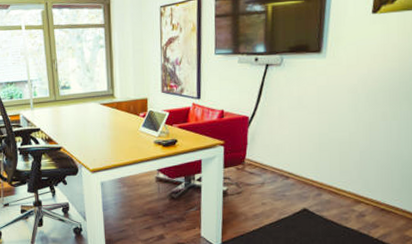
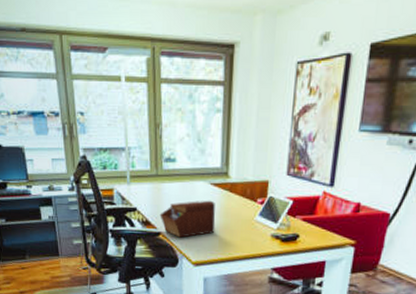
sewing box: none [60,117,107,150] -> present [159,200,216,238]

